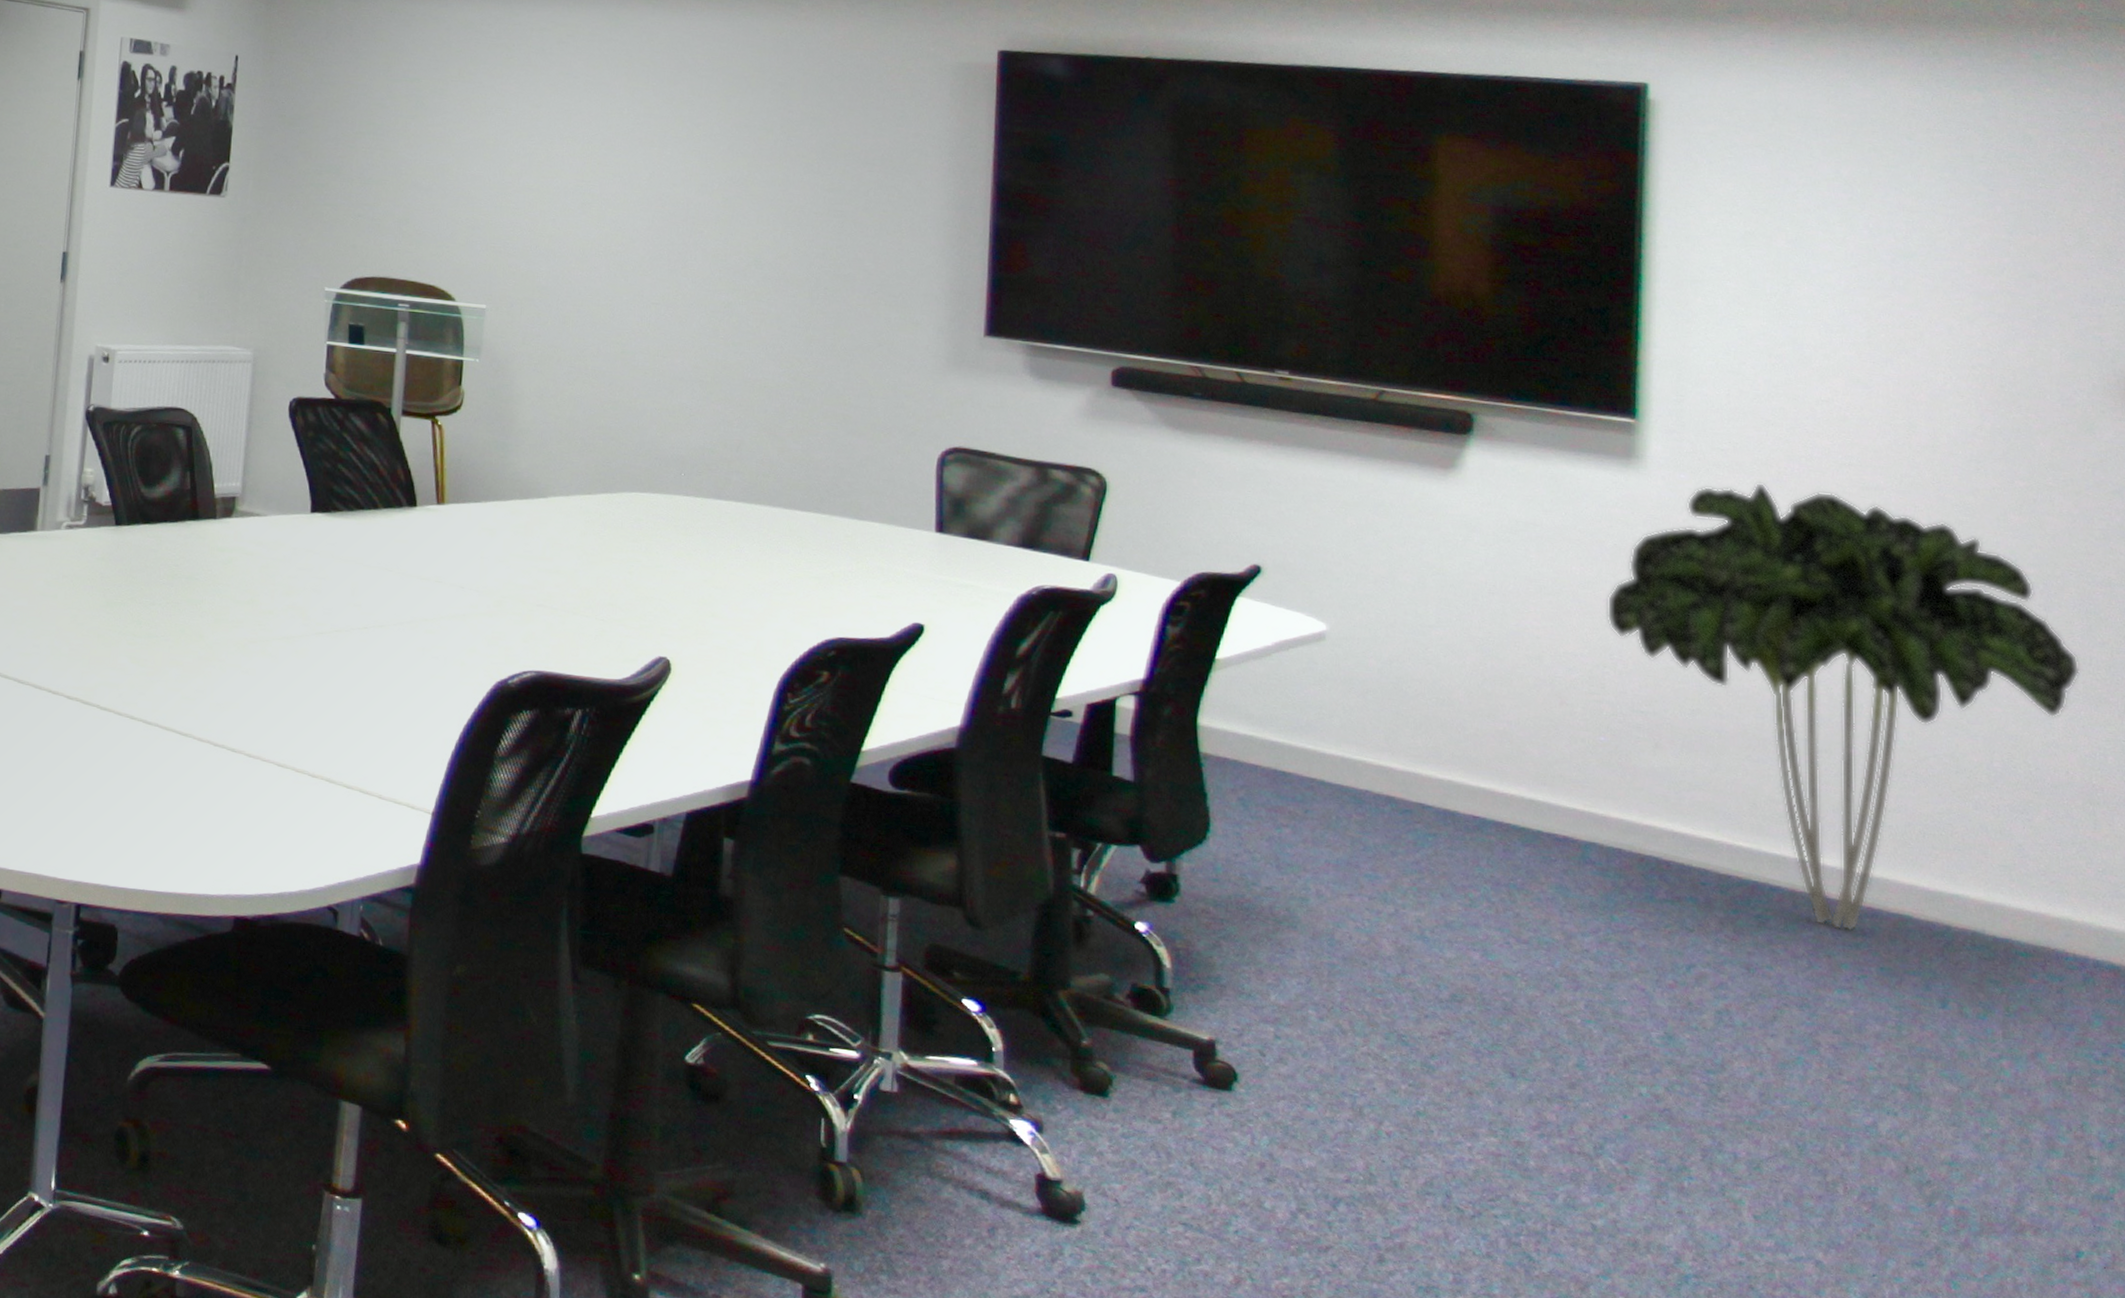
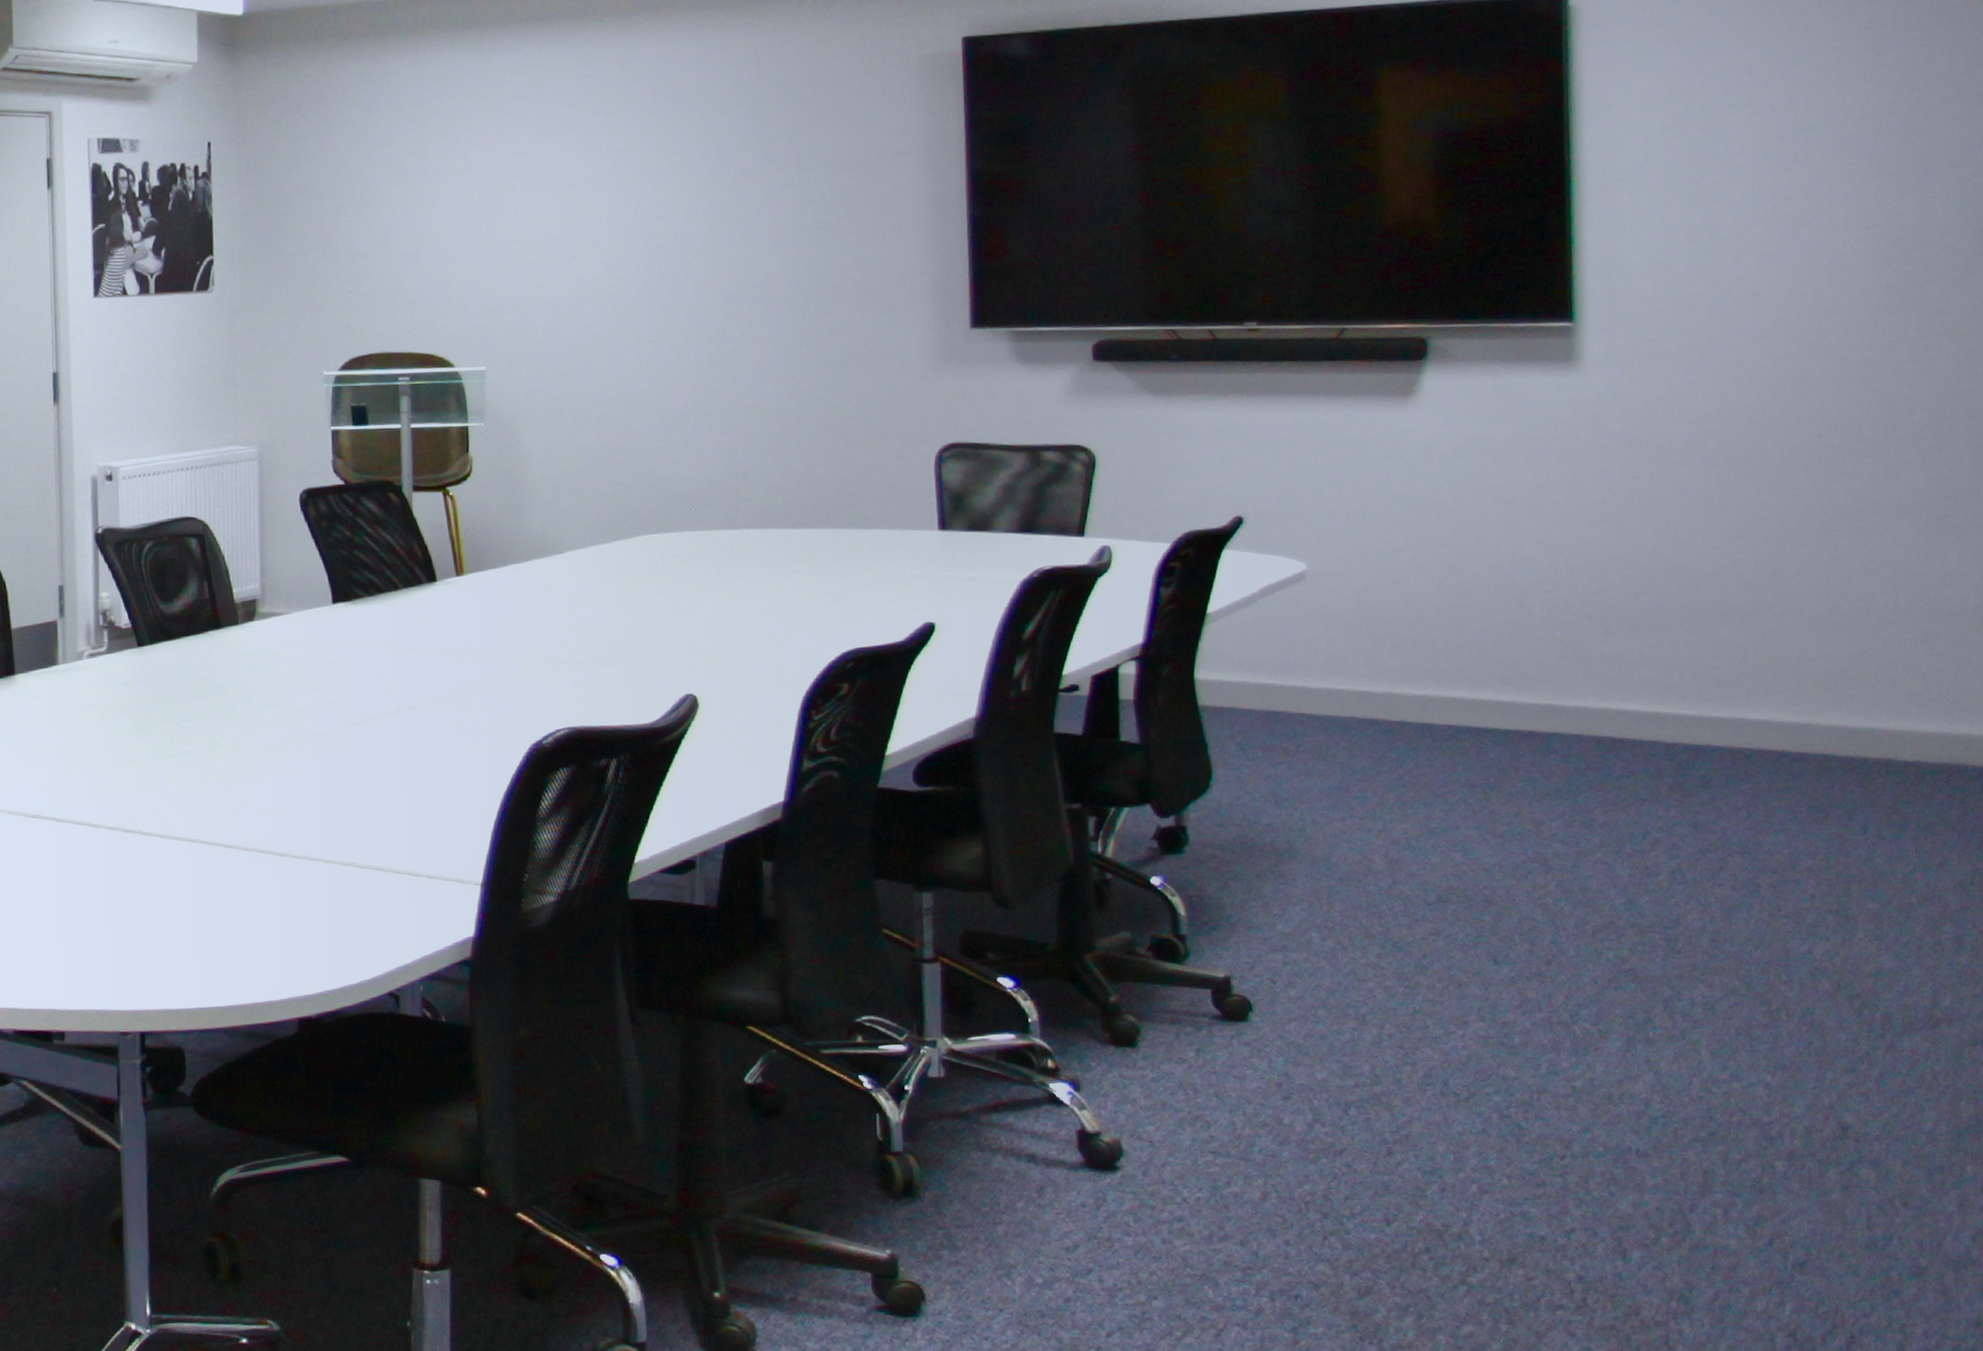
indoor plant: present [1607,482,2080,932] -> none [1556,366,1969,779]

